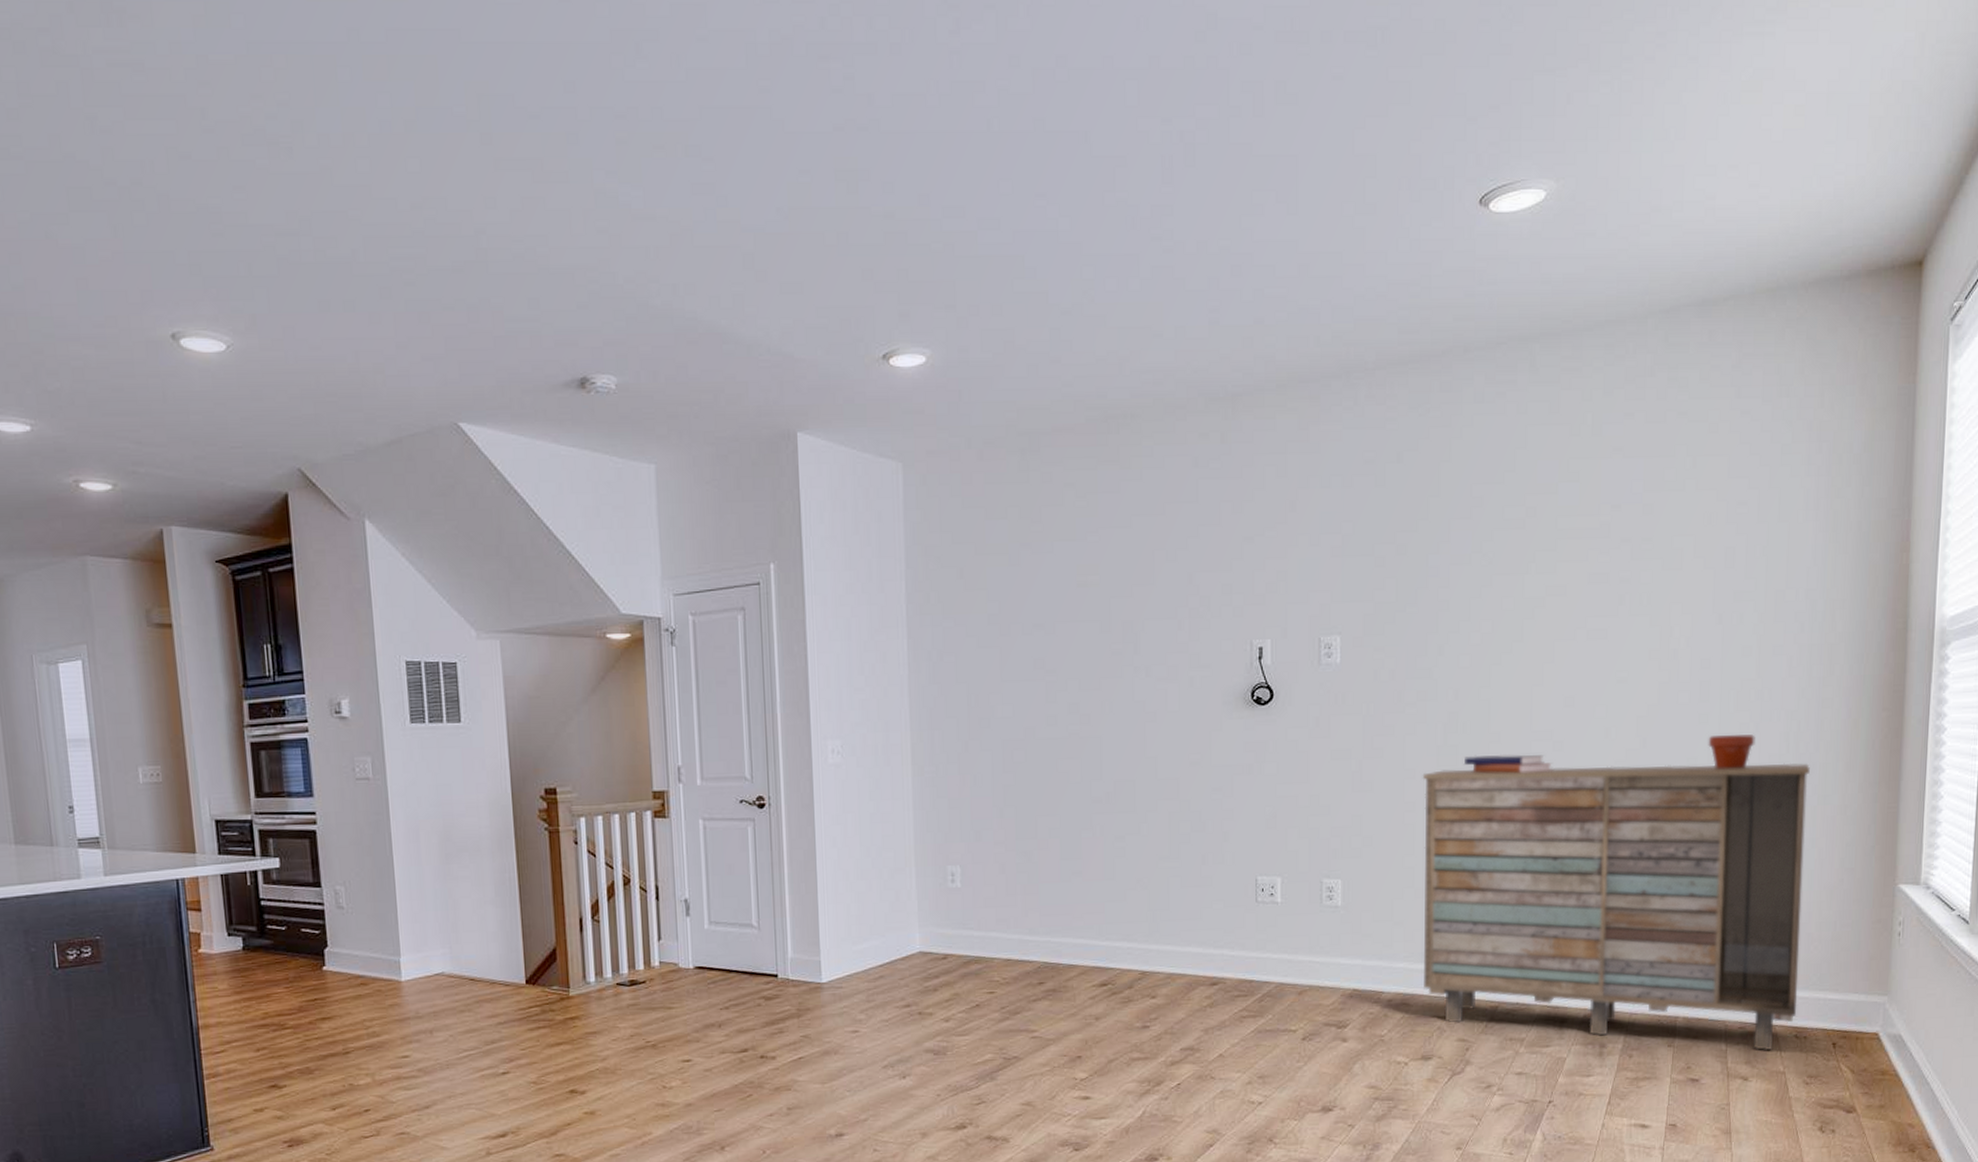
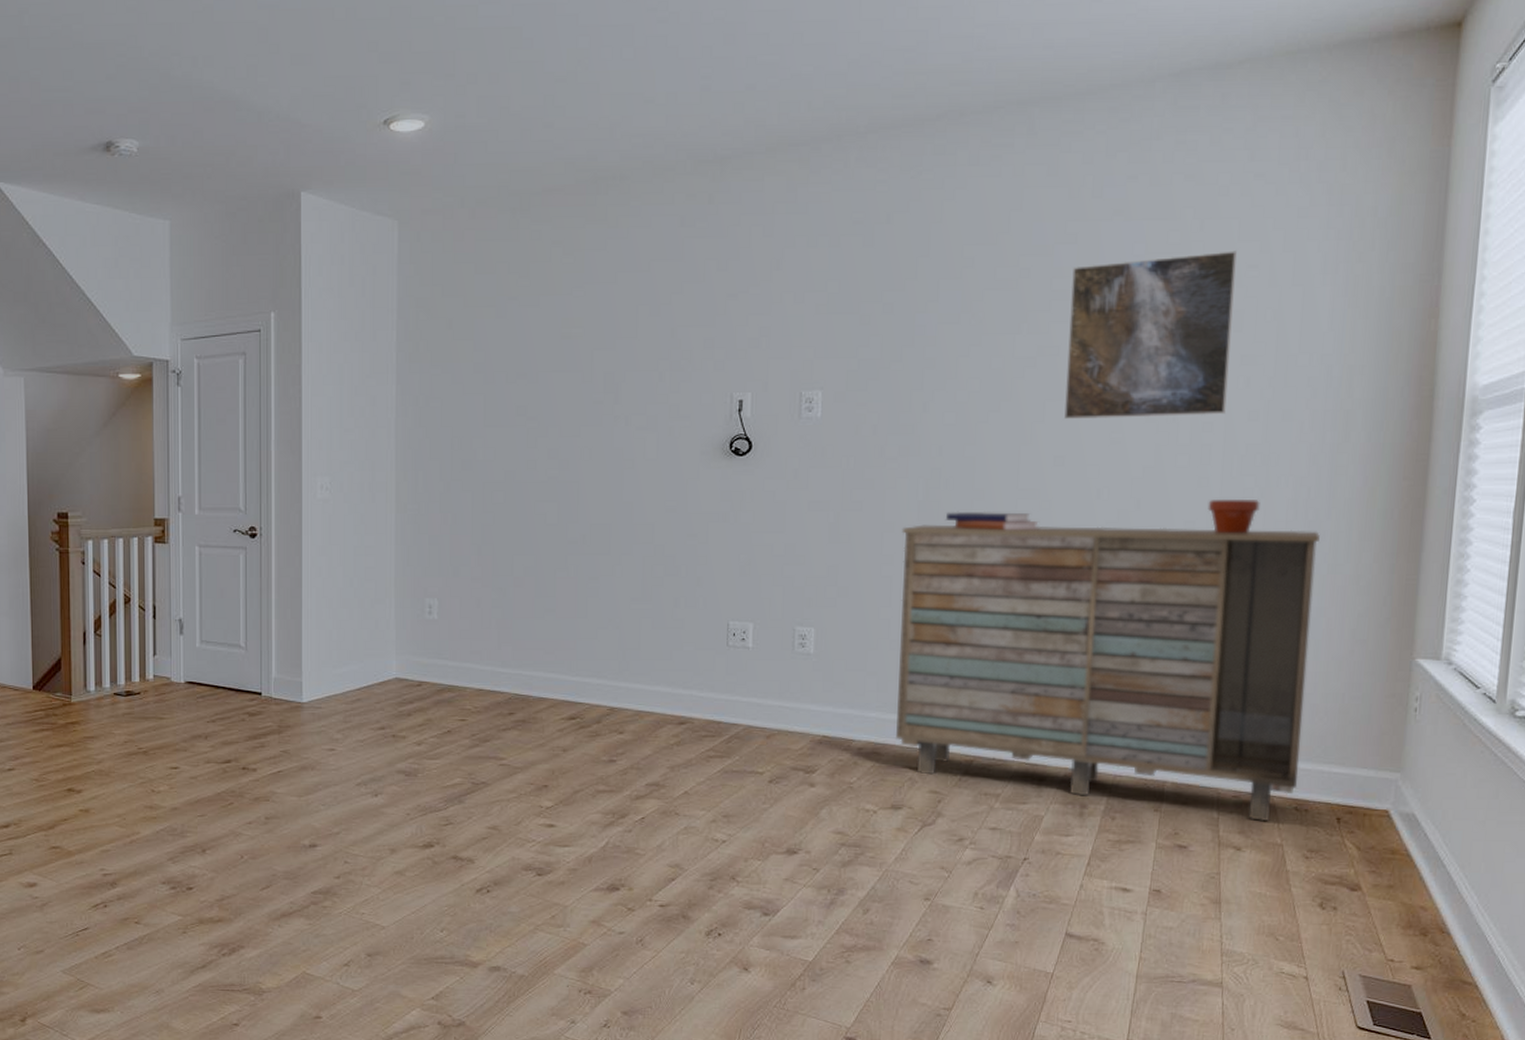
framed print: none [1573,487,1727,660] -> present [1064,251,1237,420]

